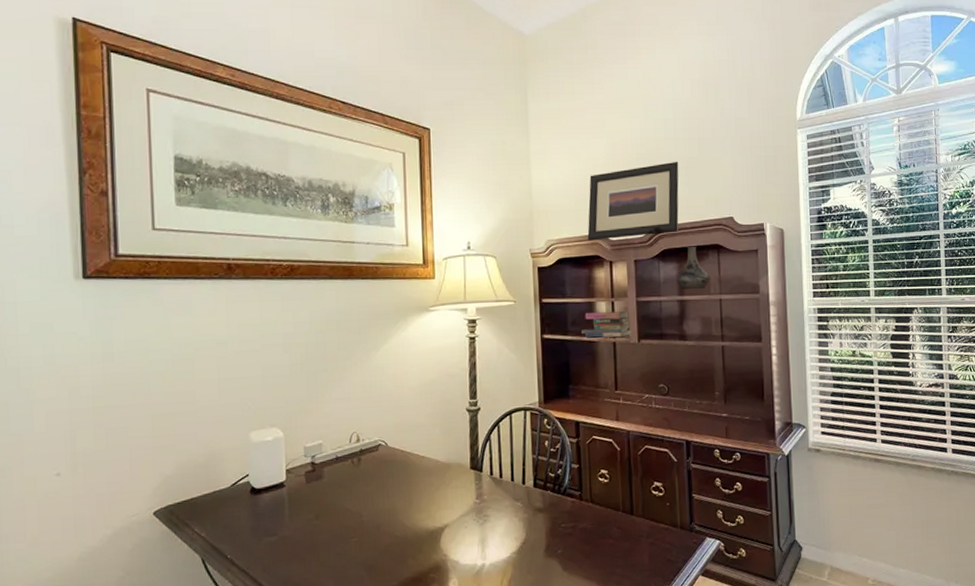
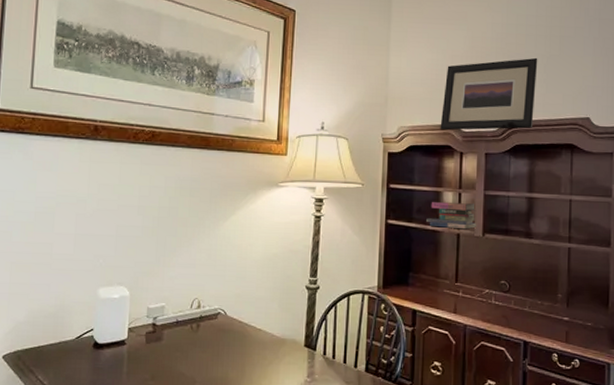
decorative vase: present [677,245,710,290] -> none [527,142,562,188]

